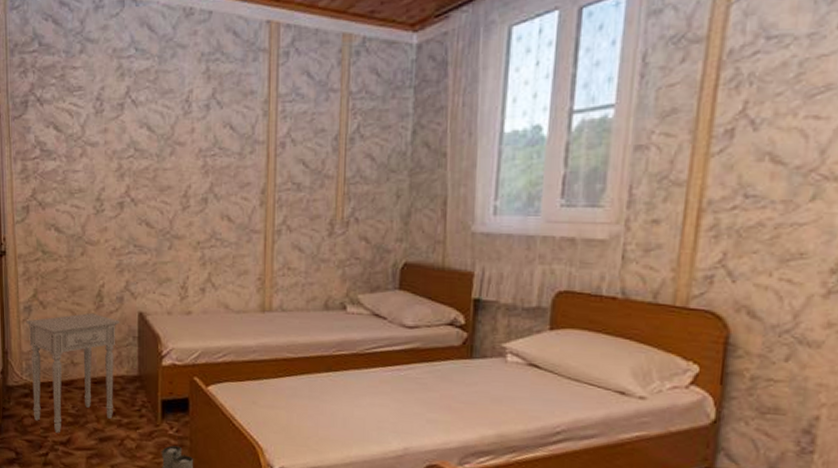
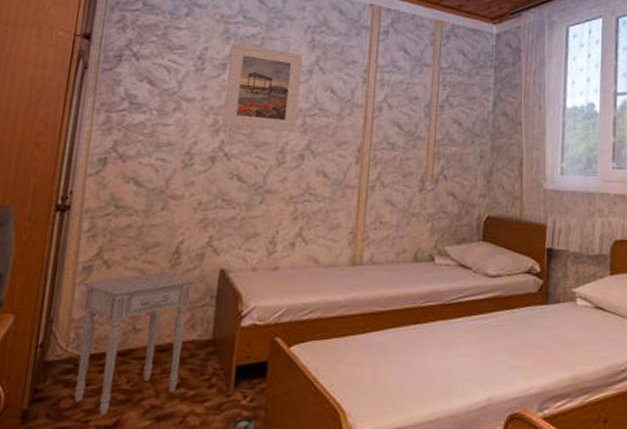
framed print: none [125,79,198,175] -> present [221,43,303,133]

